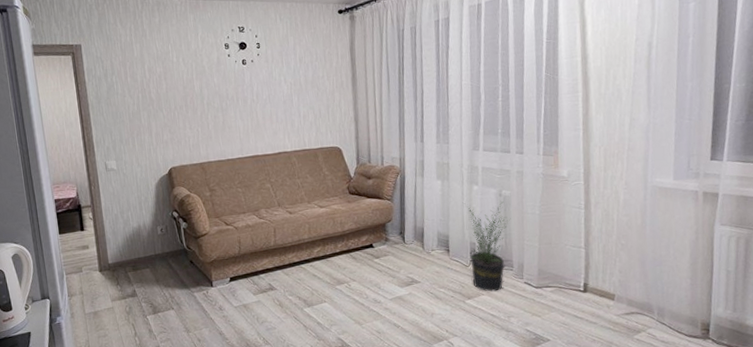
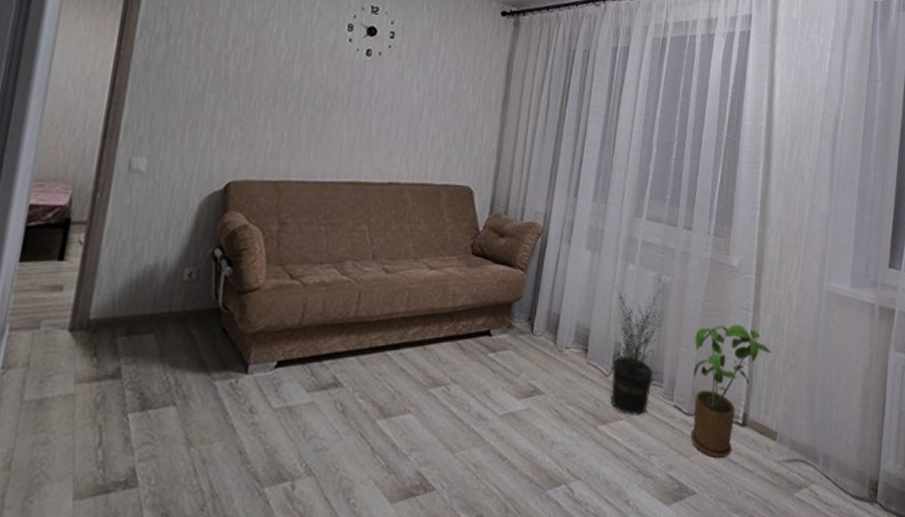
house plant: none [536,220,604,316] -> present [690,325,772,458]

